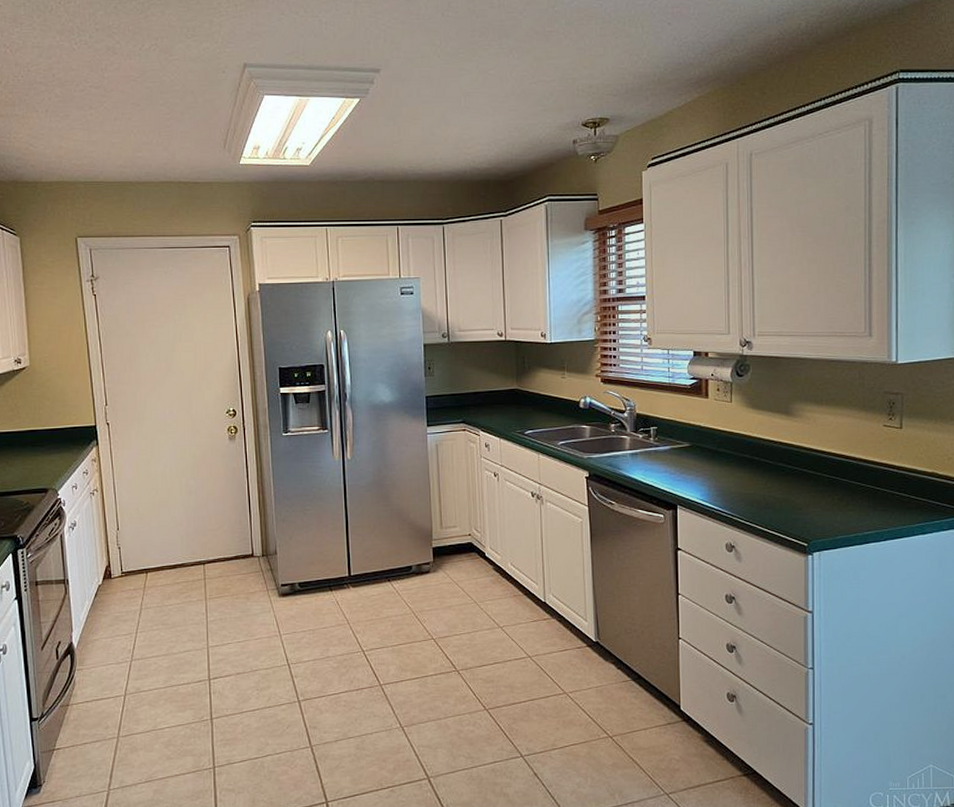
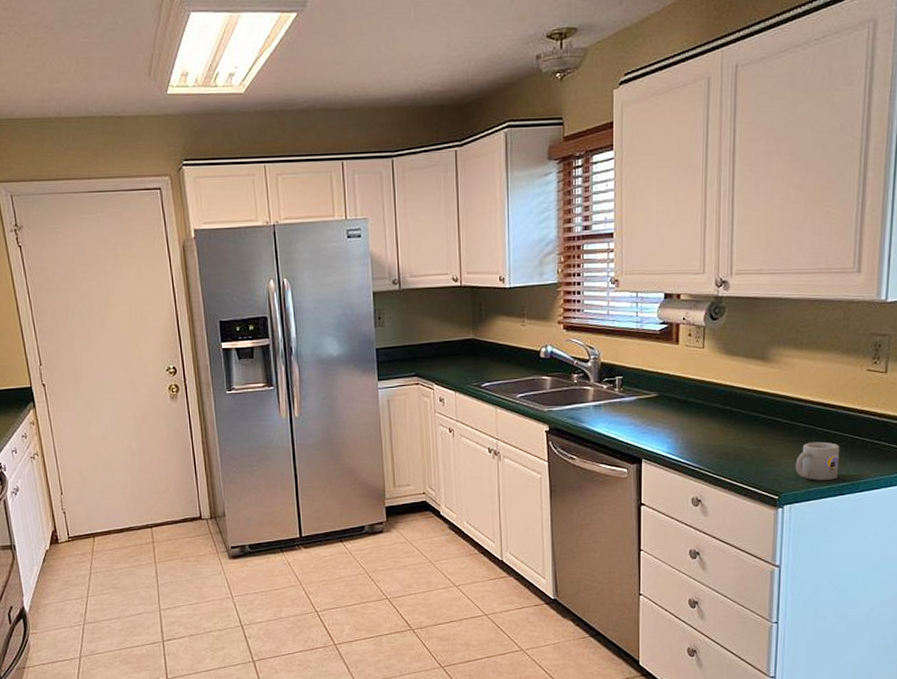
mug: none [822,492,863,529] -> present [795,441,840,480]

